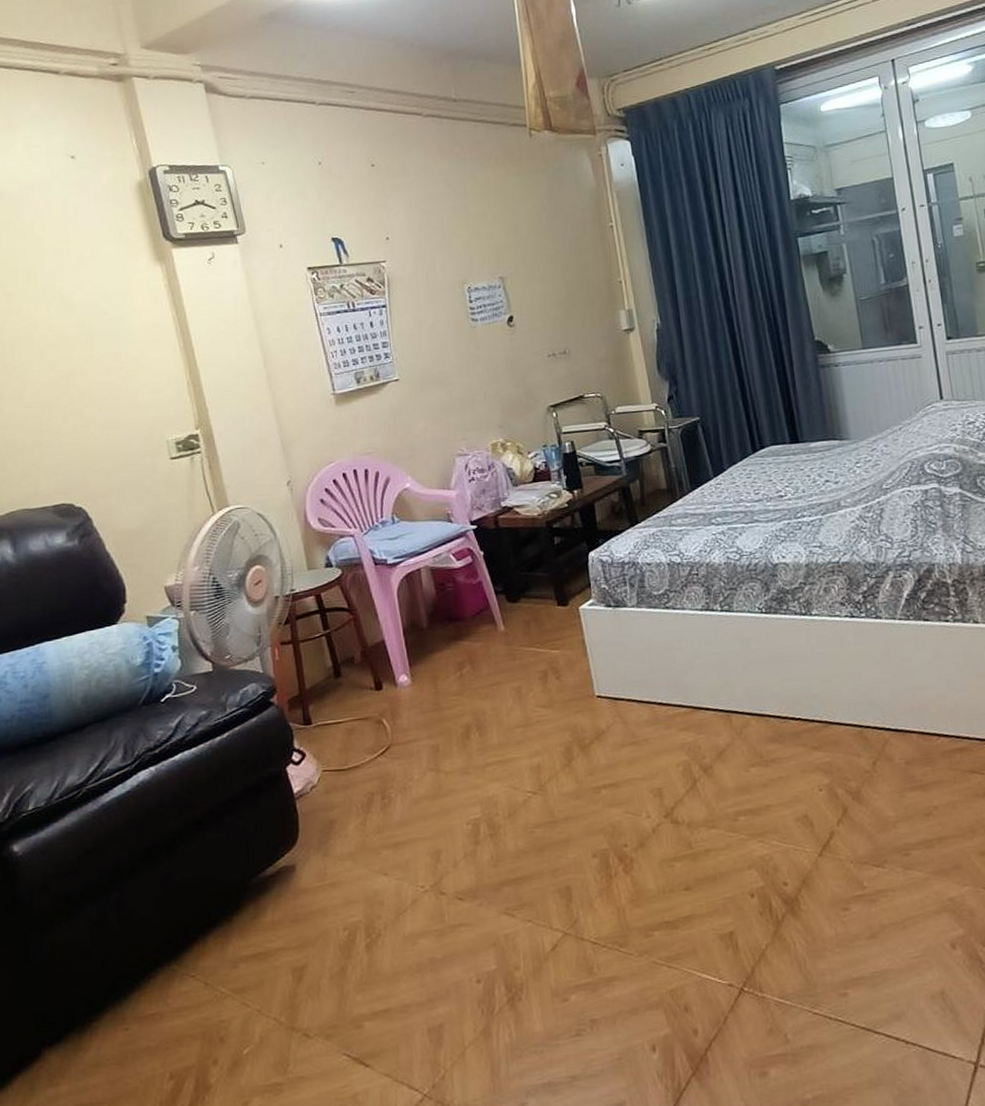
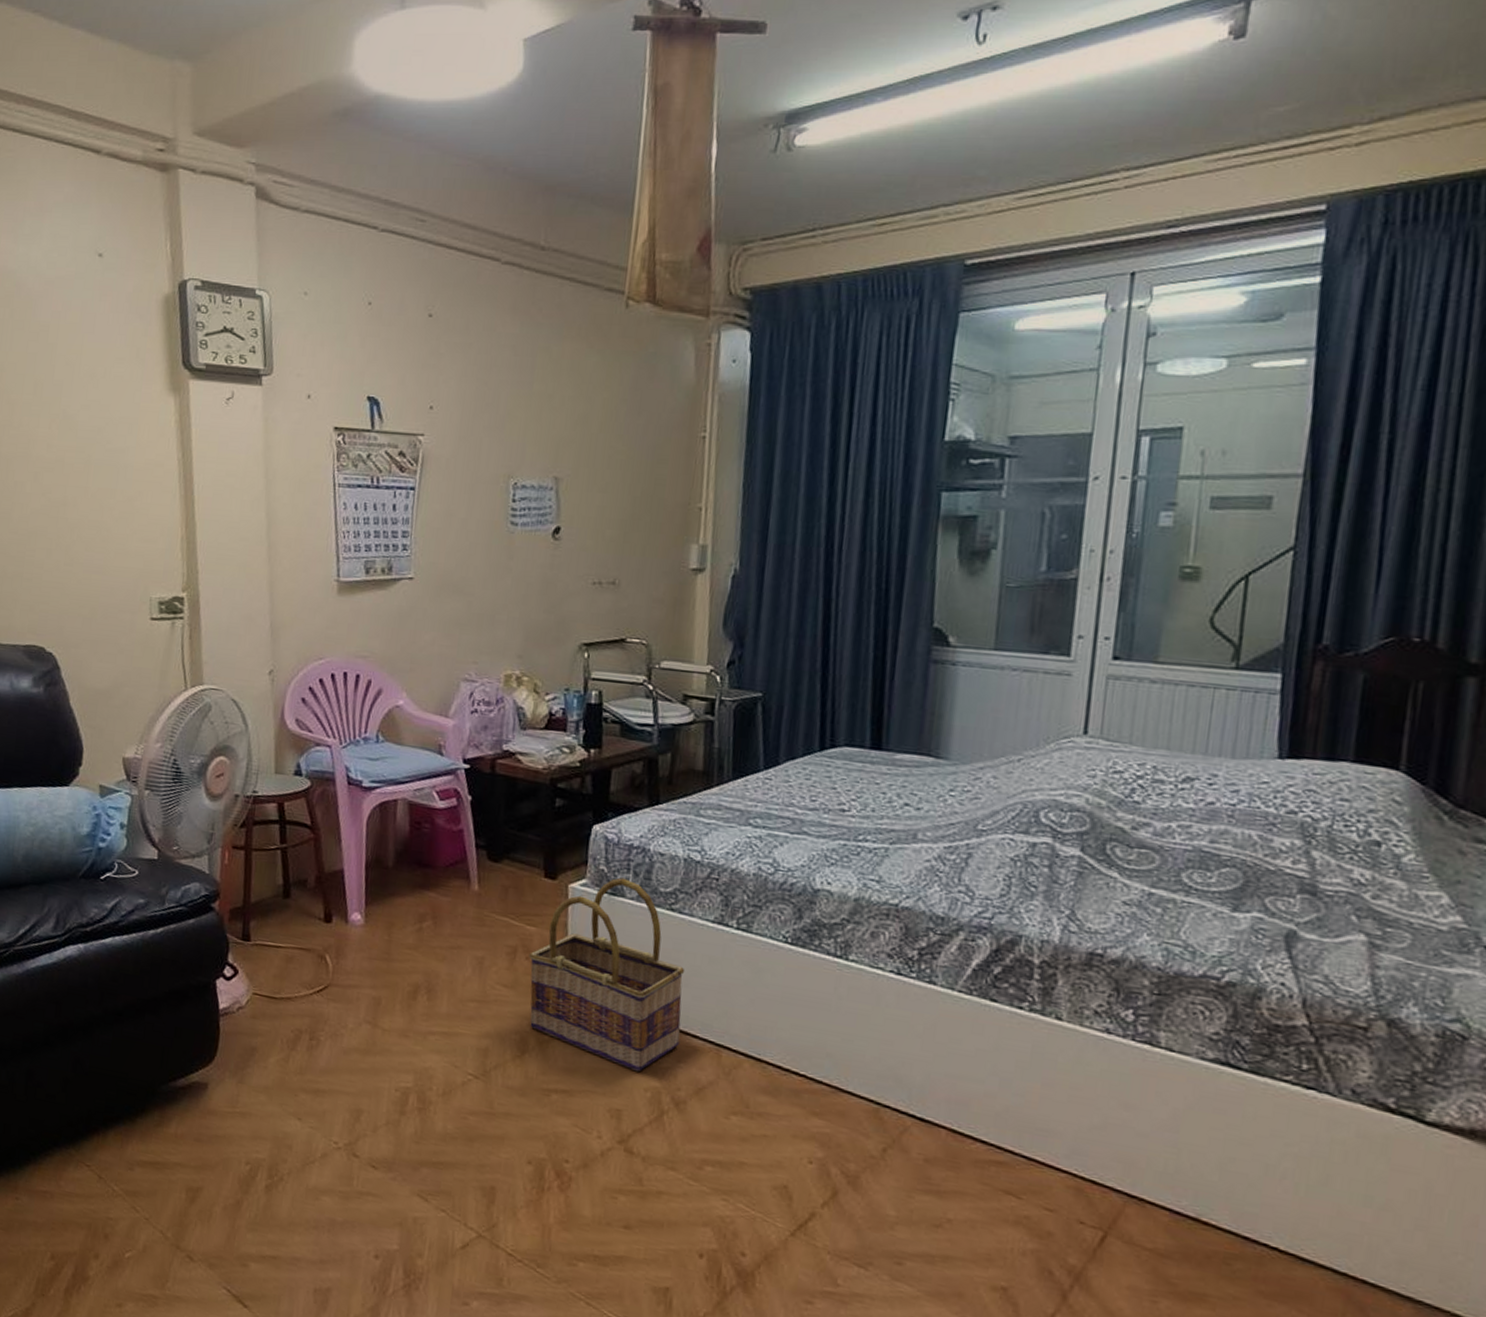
basket: none [558,591,697,752] -> present [529,877,685,1072]

